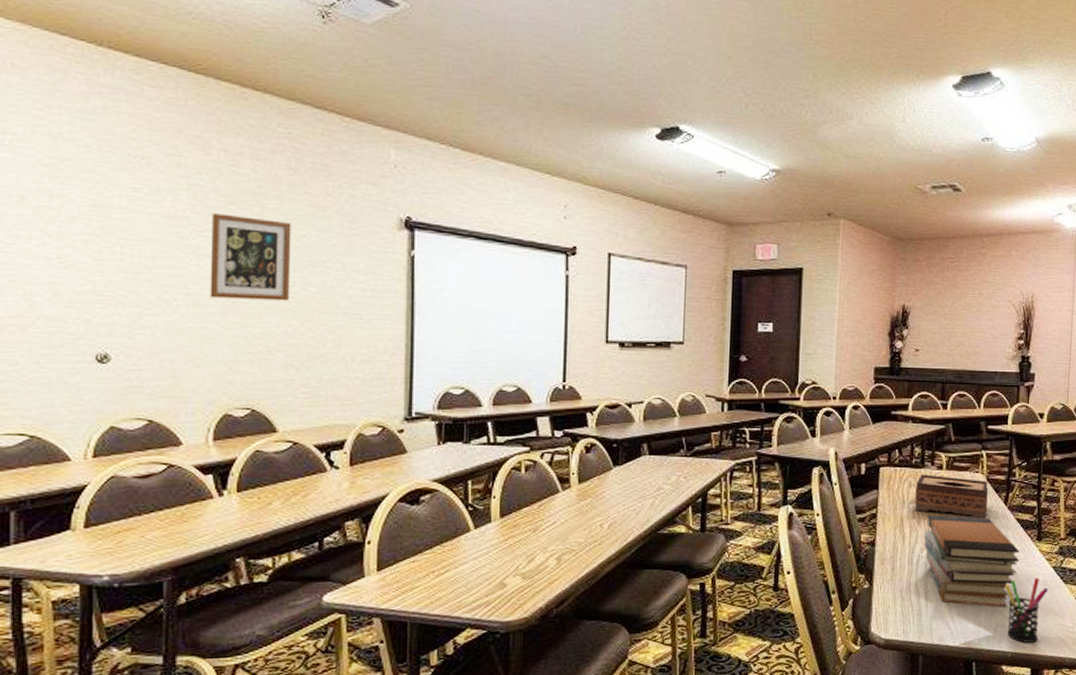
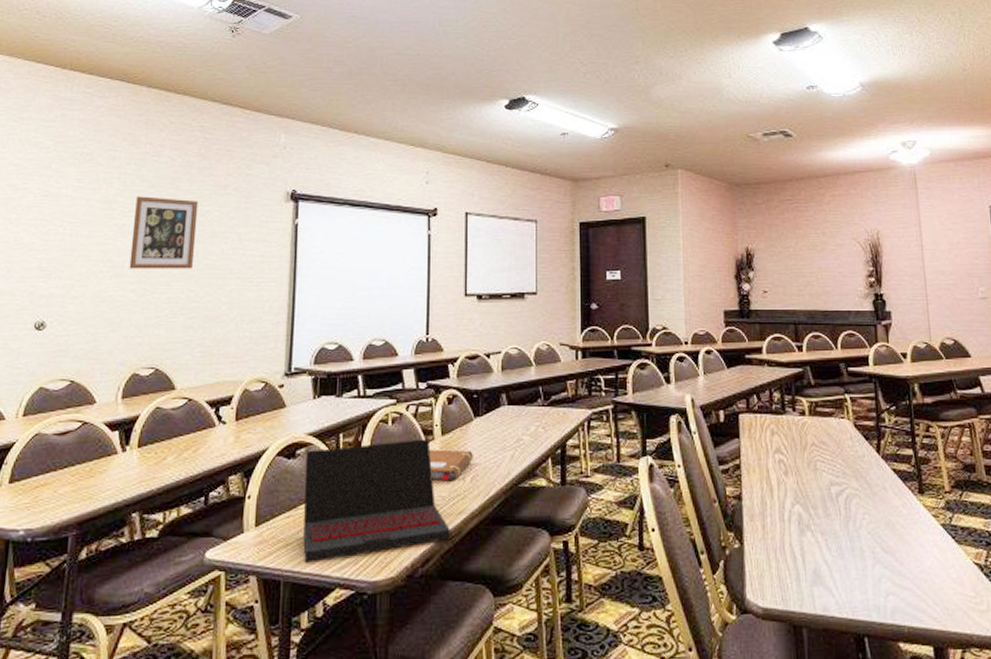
laptop: none [429,487,586,607] -> present [303,439,450,565]
notebook: none [565,497,612,528] -> present [429,449,473,482]
tissue box: present [915,474,989,519] -> none [778,421,859,469]
book stack: present [923,515,1020,607] -> none [792,466,903,572]
pen holder: present [1005,577,1049,643] -> none [889,536,940,615]

